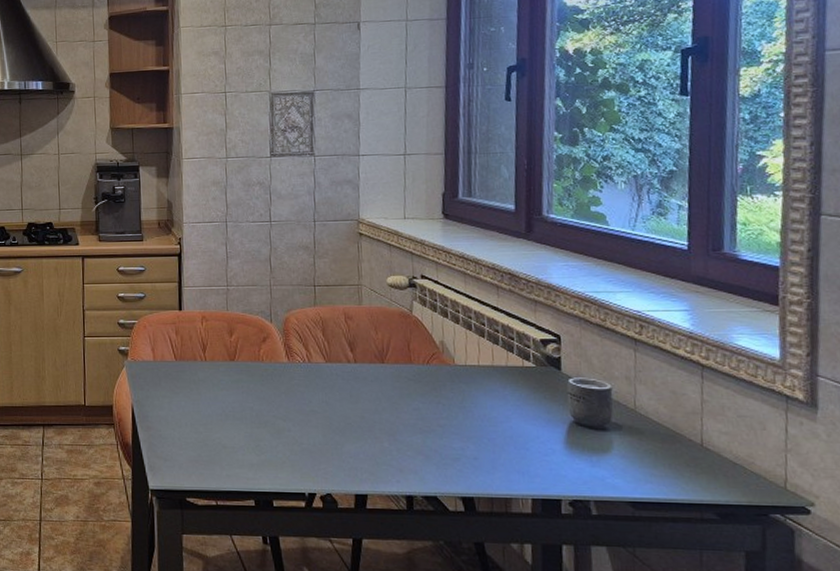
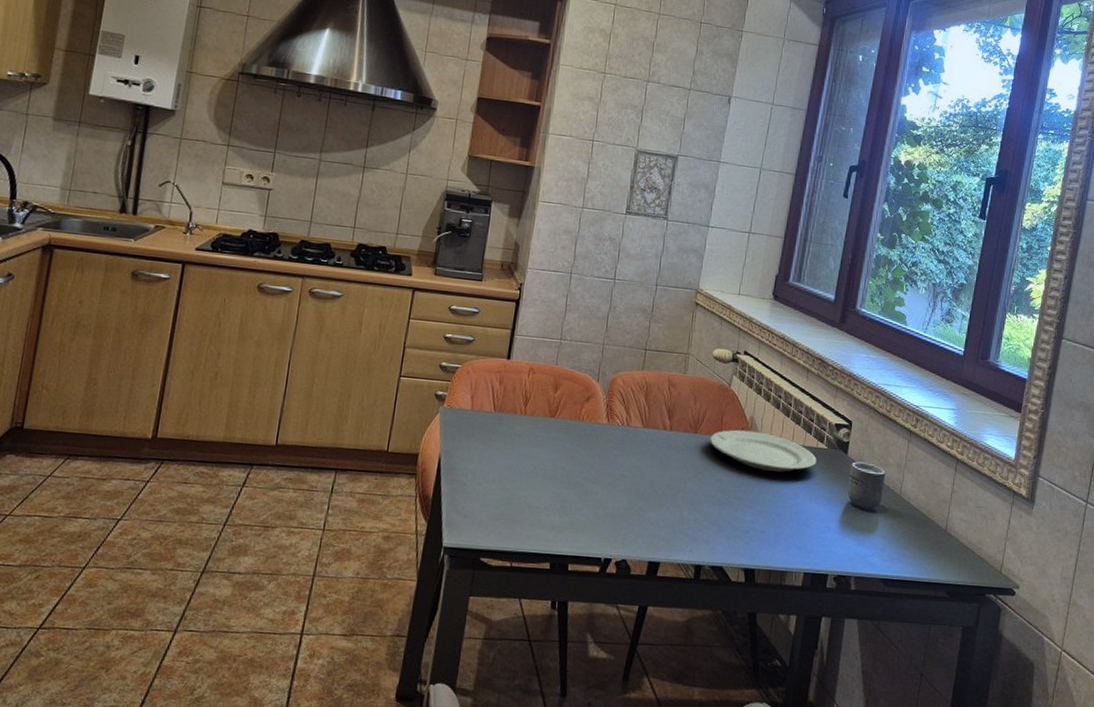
plate: none [399,355,525,395] -> present [710,429,817,472]

